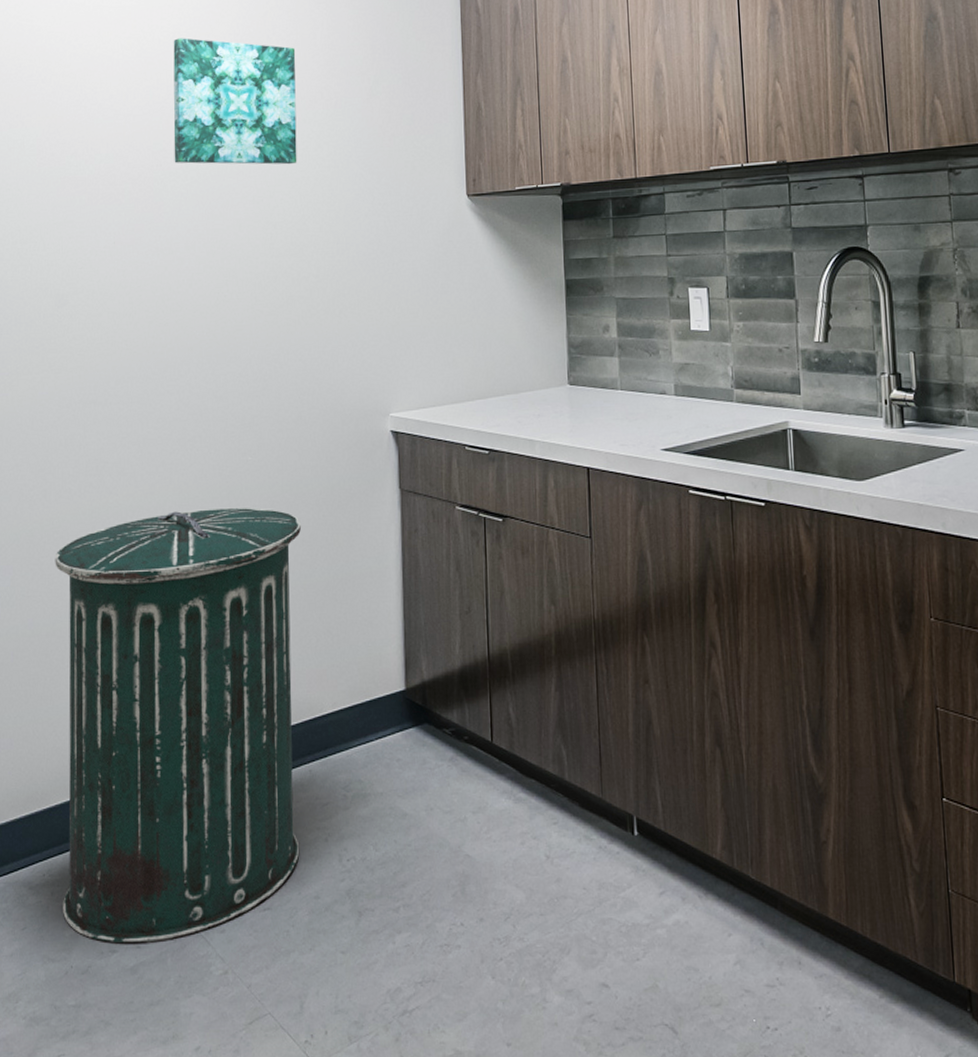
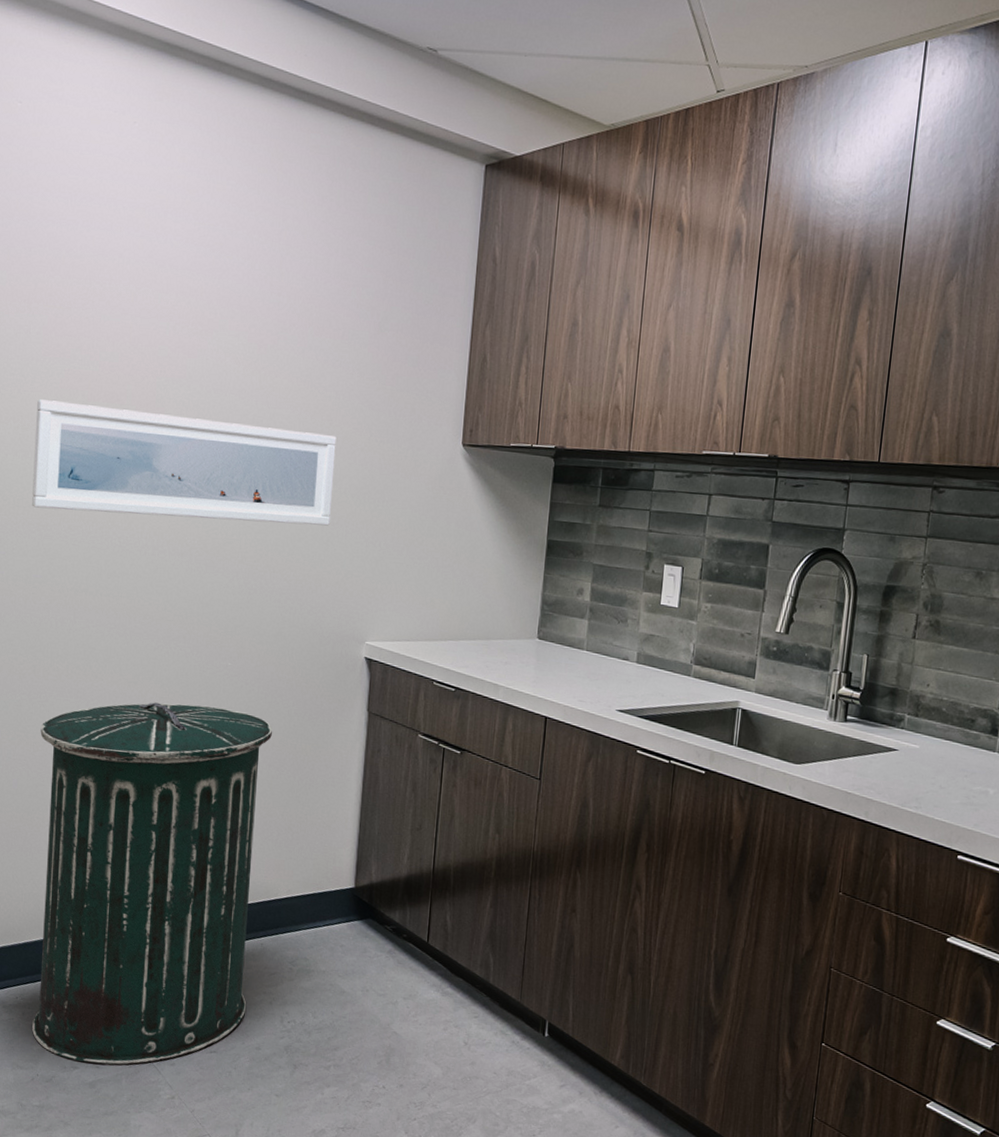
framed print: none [34,204,341,322] -> present [32,399,337,526]
wall art: present [173,38,297,165] -> none [178,244,308,390]

